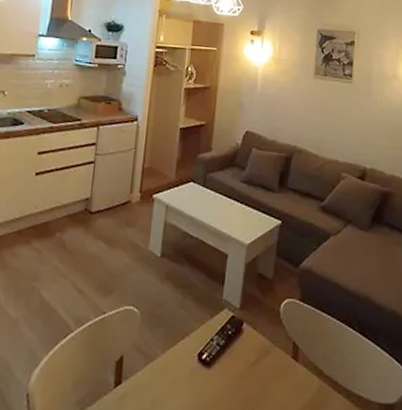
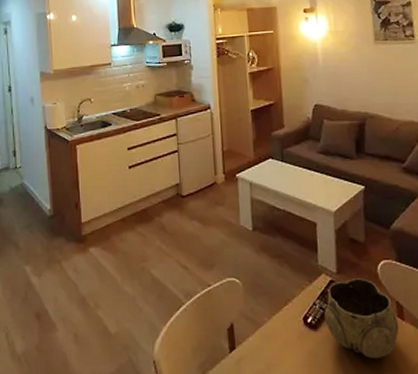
decorative bowl: none [220,316,292,401] -> present [324,278,399,360]

